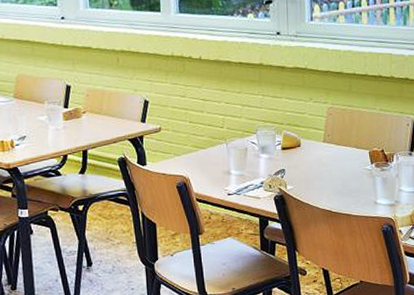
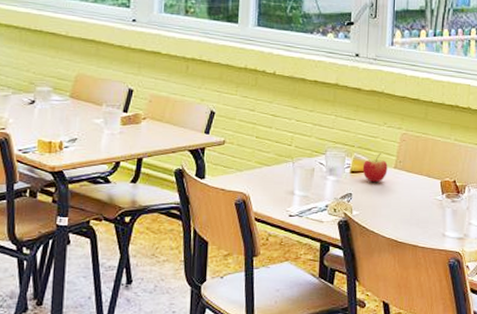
apple: none [293,128,317,157] -> present [362,152,388,183]

